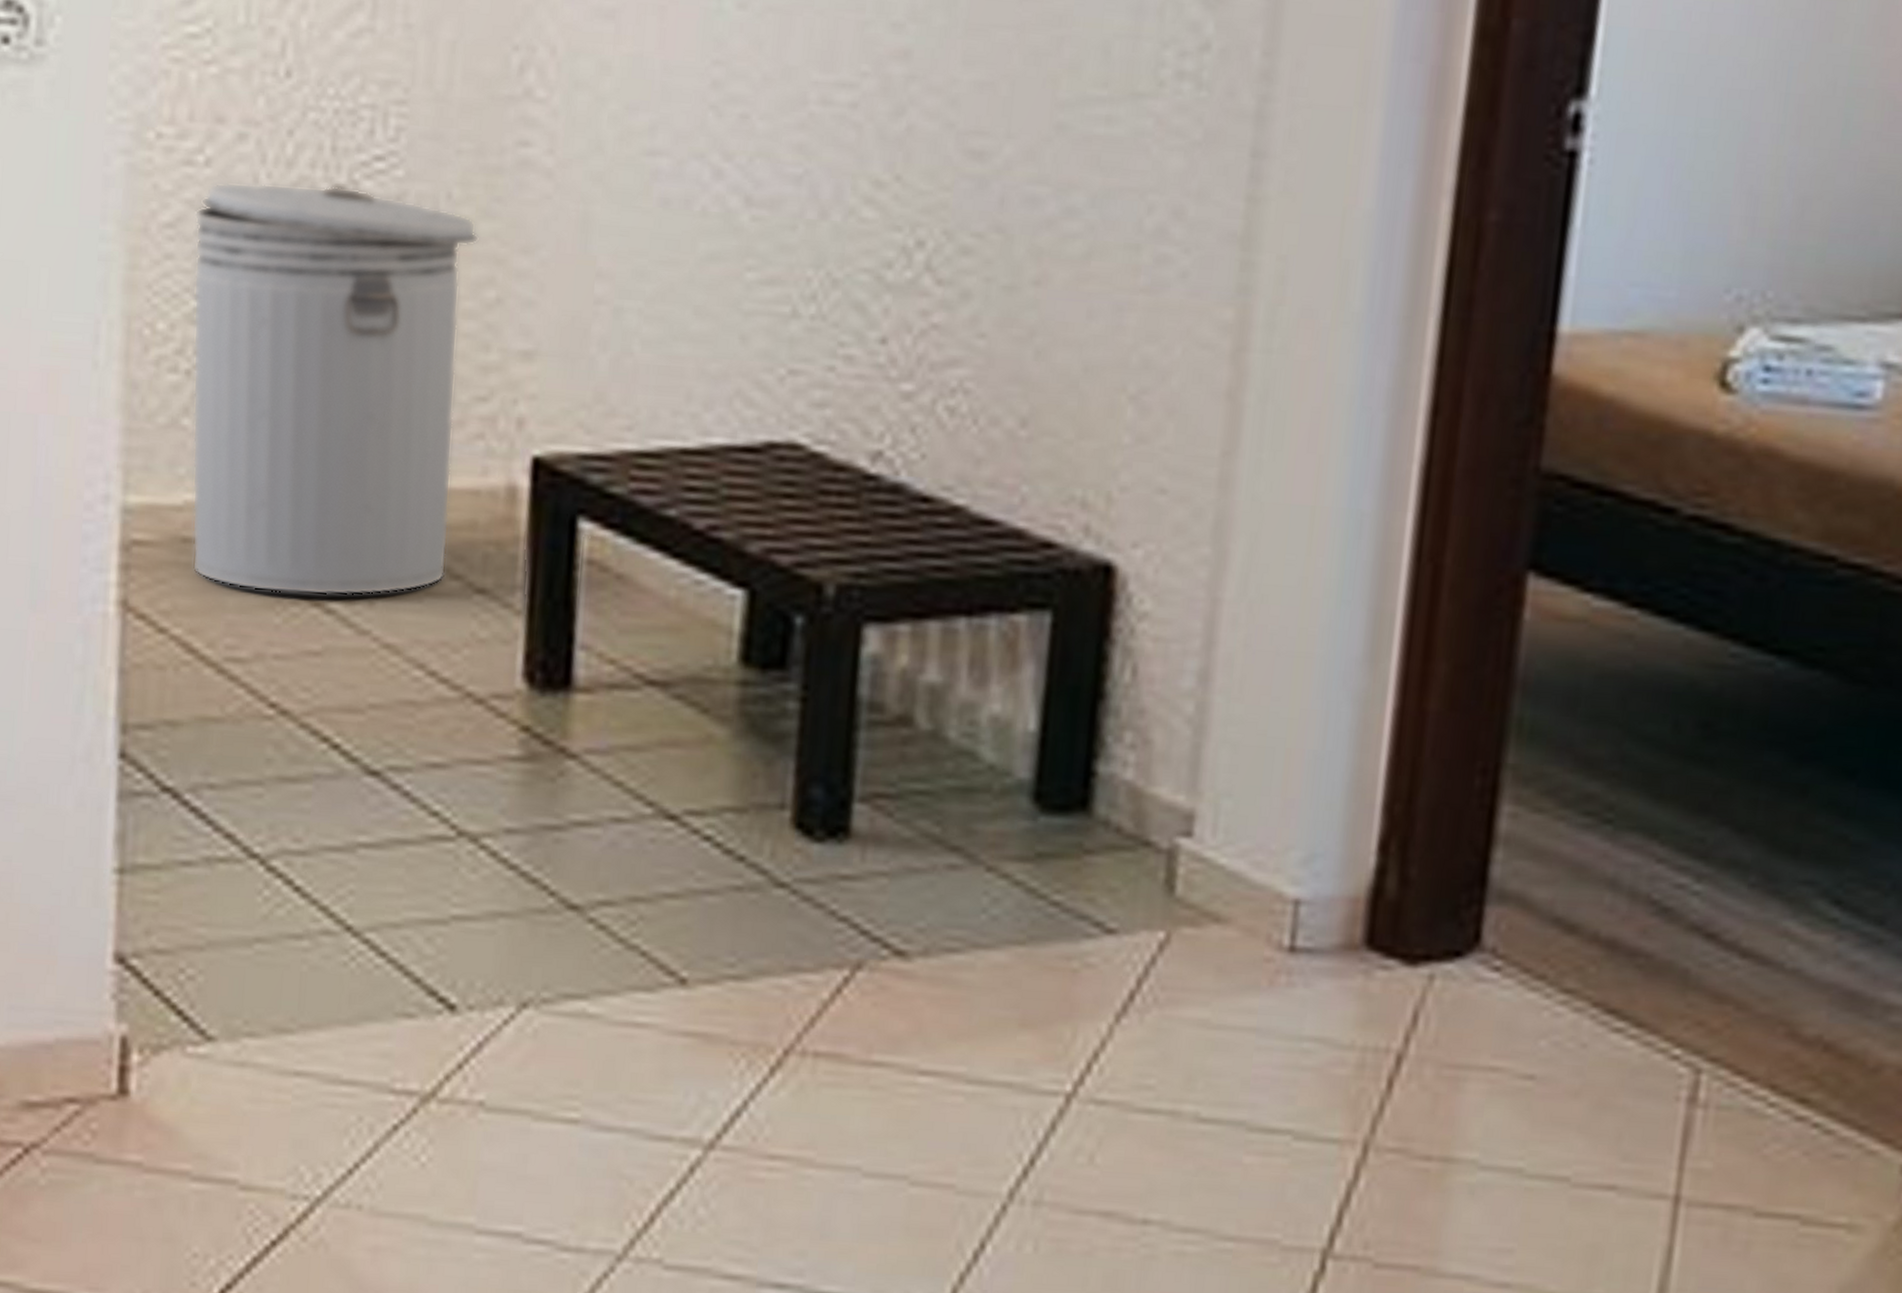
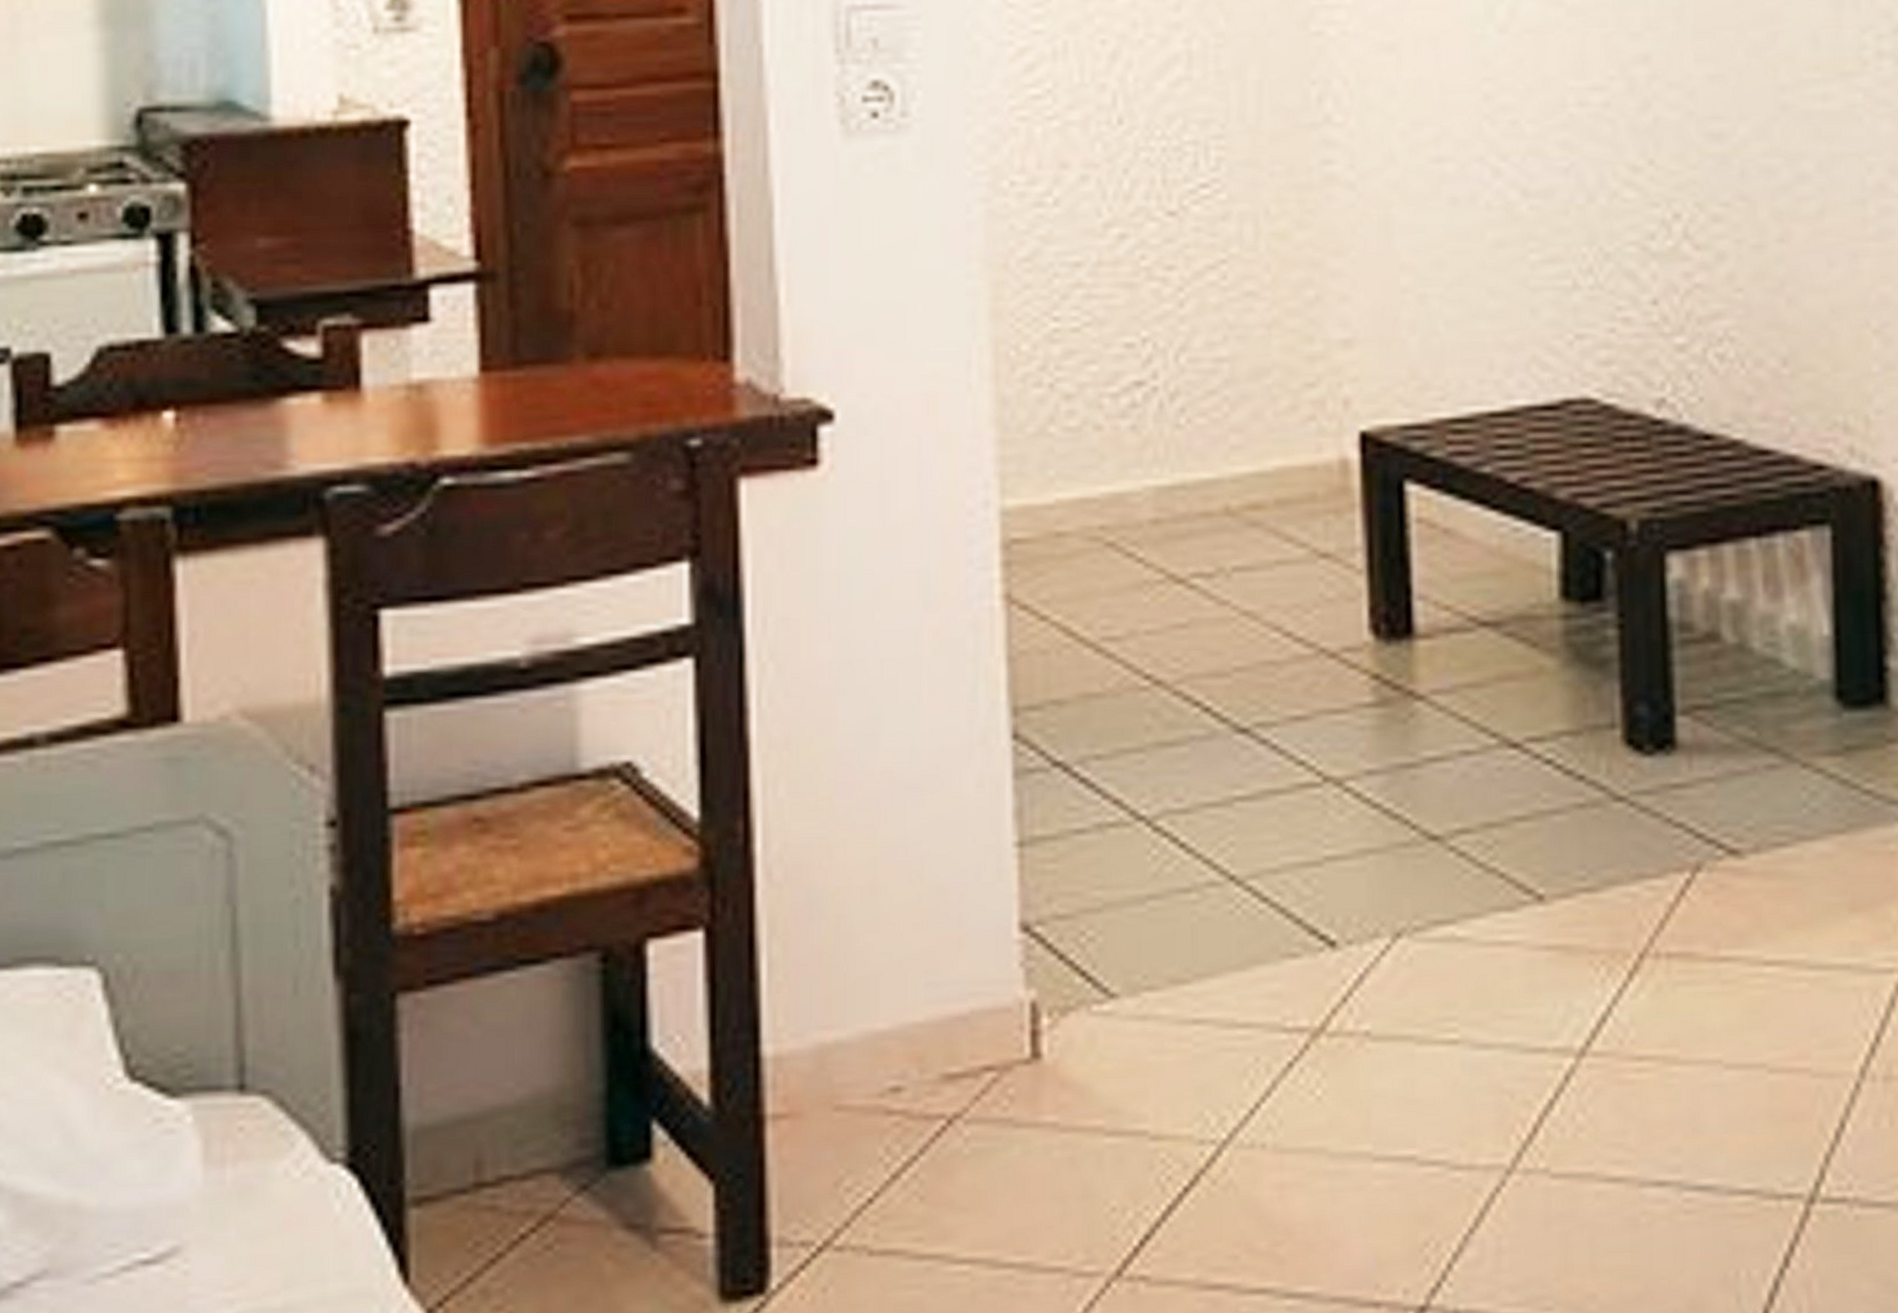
can: present [192,182,479,596] -> none [1047,213,1296,574]

